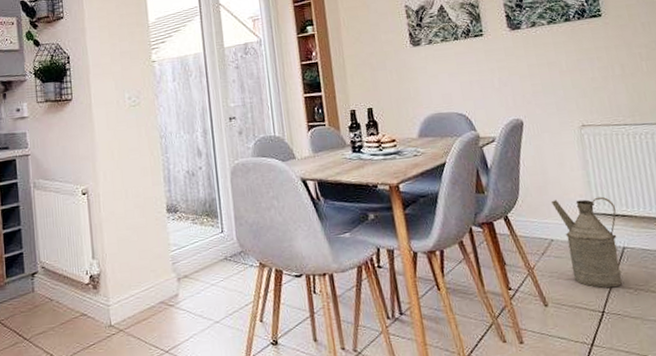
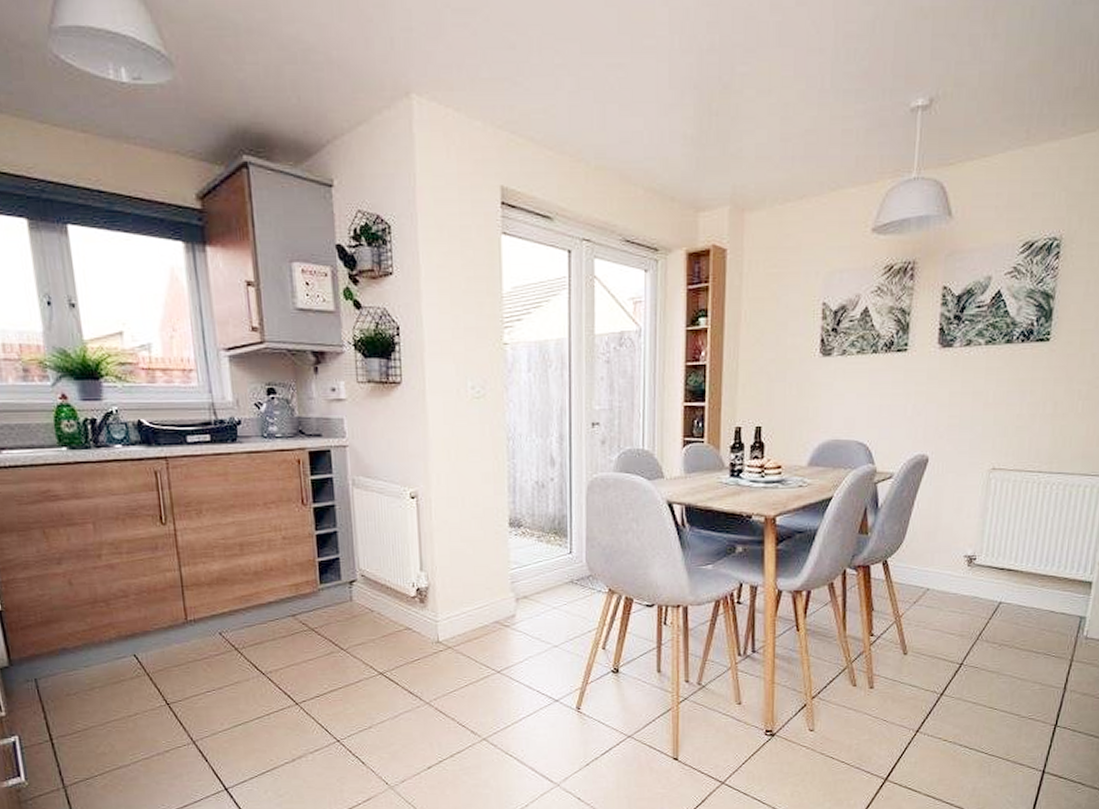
watering can: present [550,196,622,289] -> none [936,548,1003,642]

